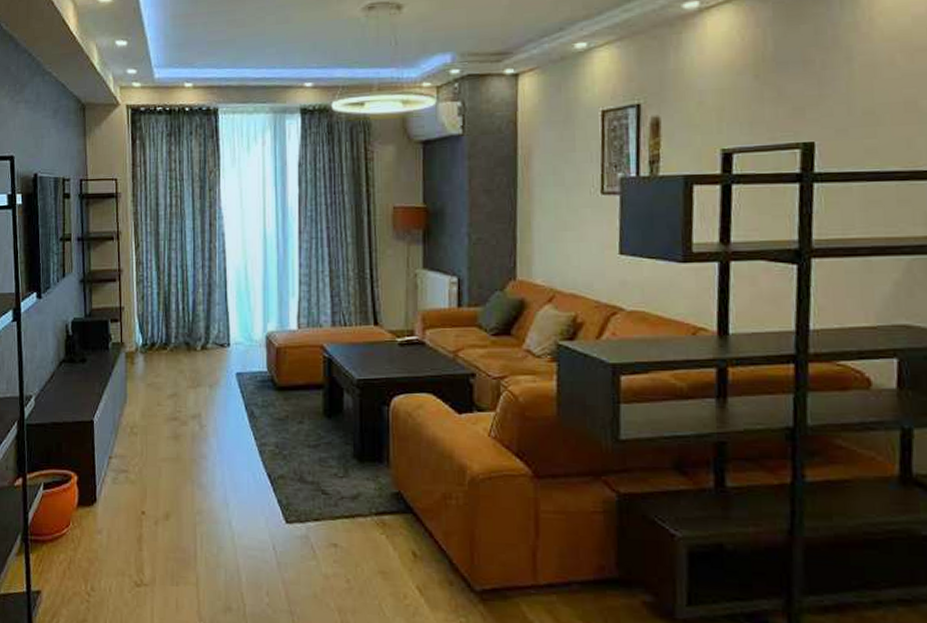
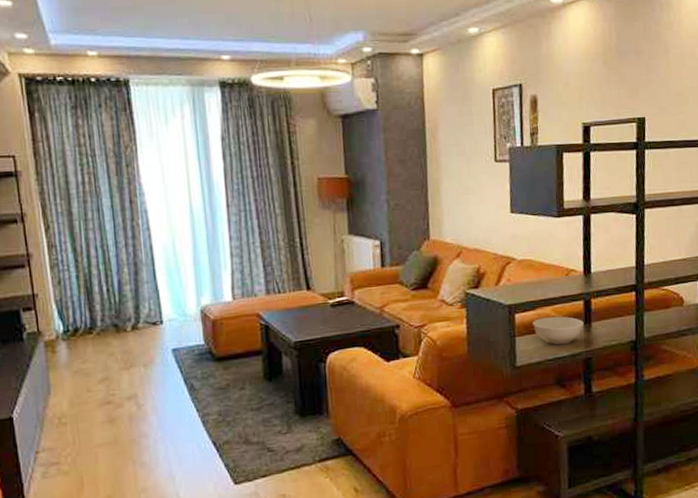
bowl: none [644,384,717,421] -> present [533,316,584,345]

